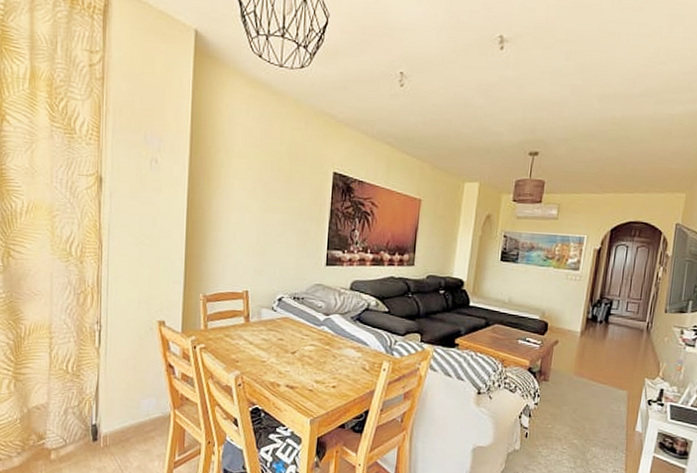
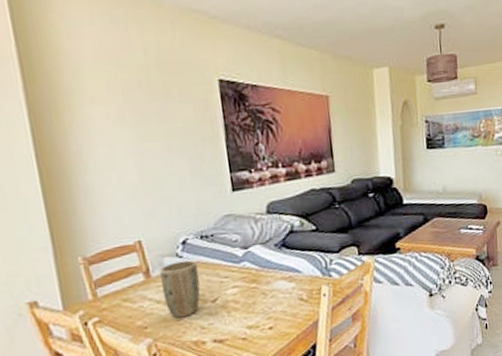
plant pot: none [255,314,287,361] -> present [160,260,200,319]

